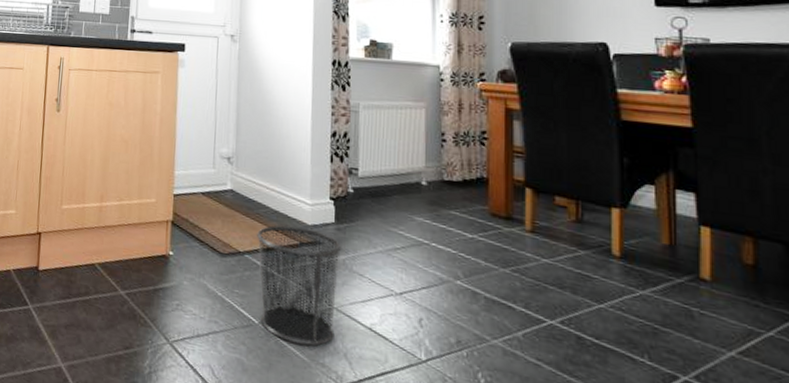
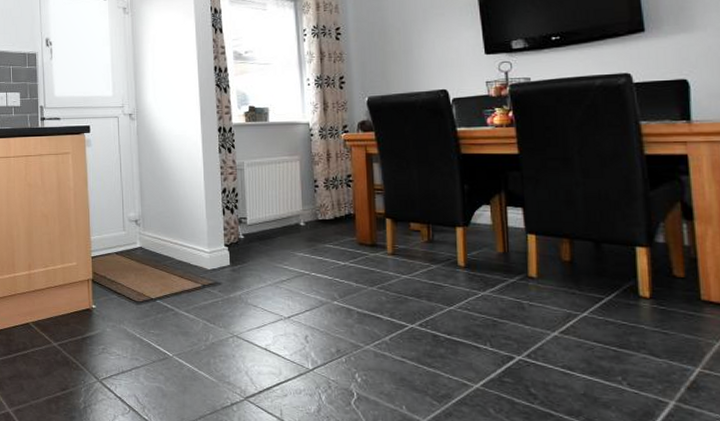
waste bin: present [257,225,342,346] -> none [165,272,238,369]

